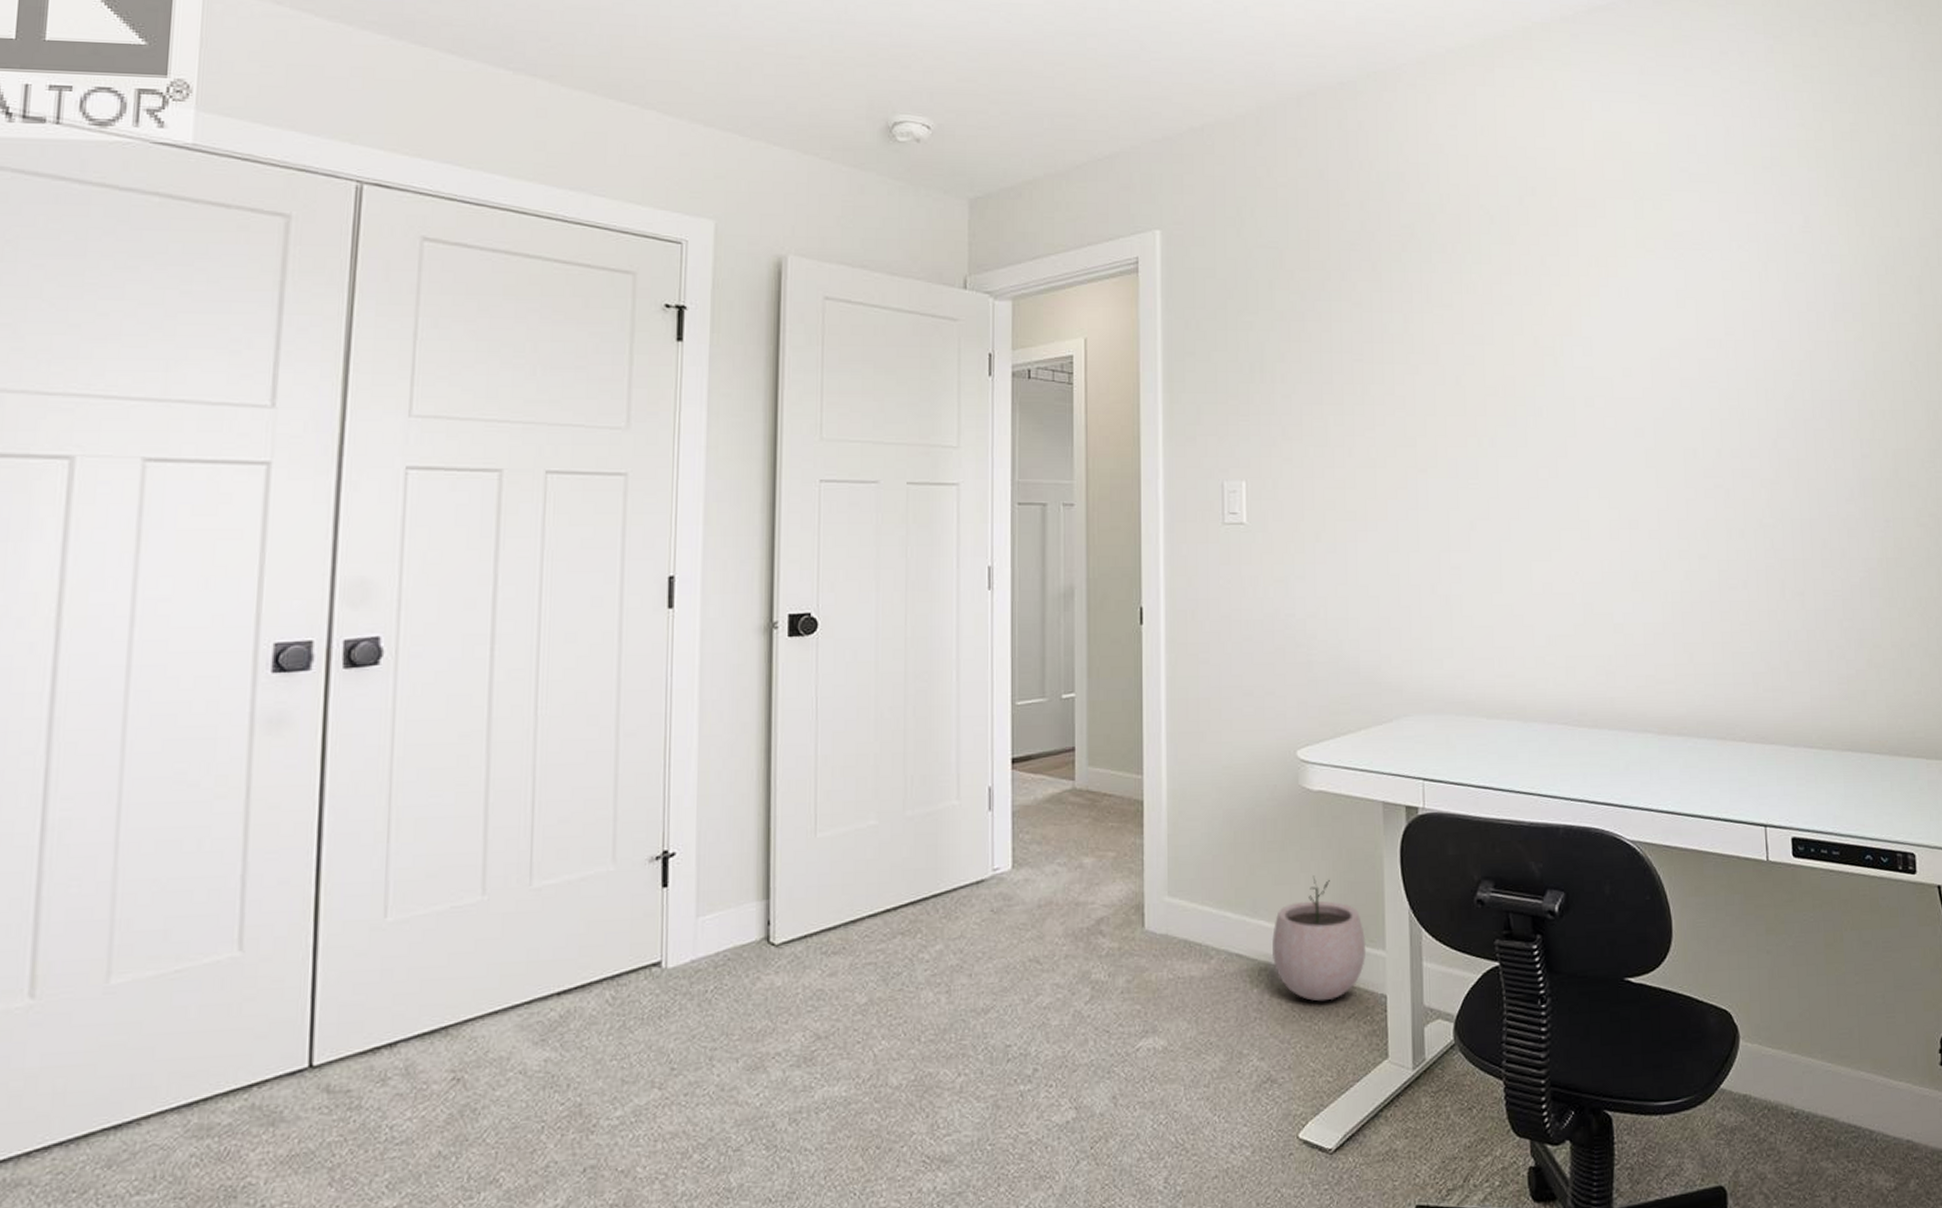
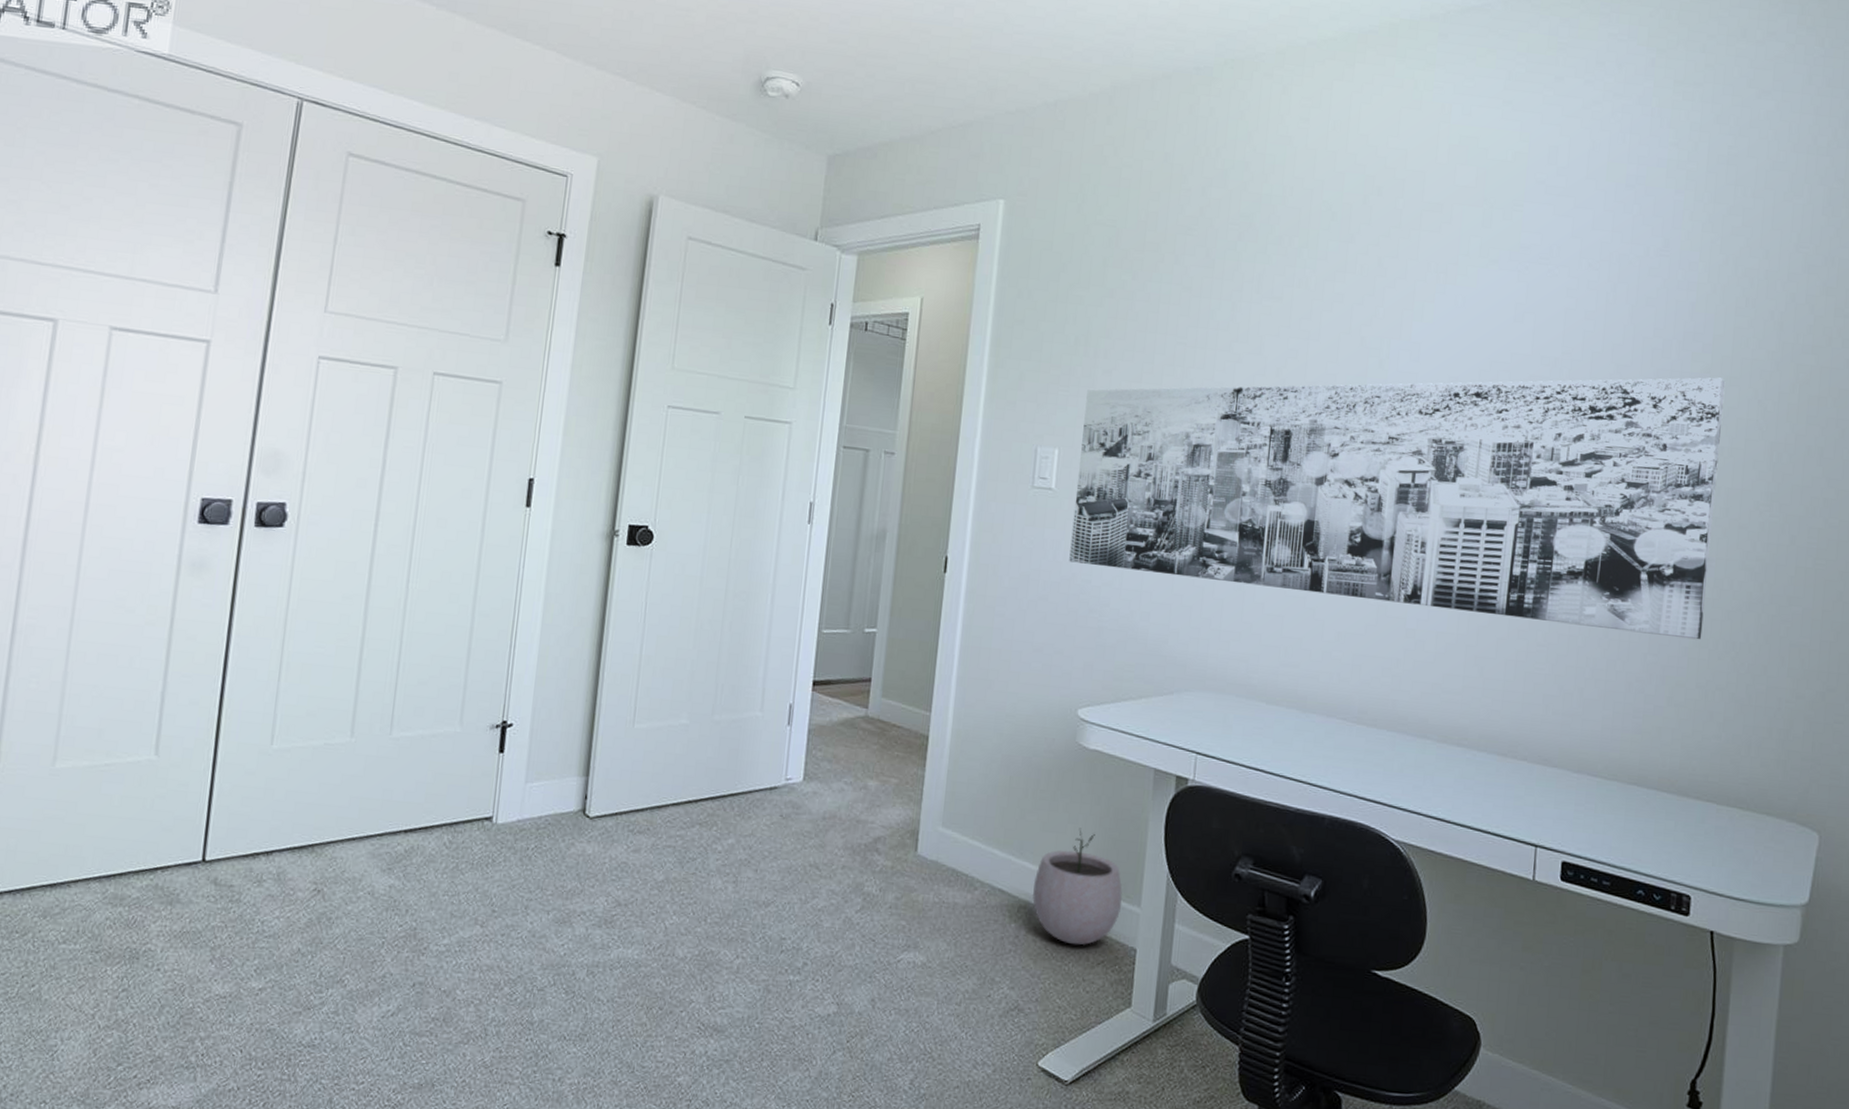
wall art: none [1268,344,1890,600] -> present [1069,377,1726,640]

